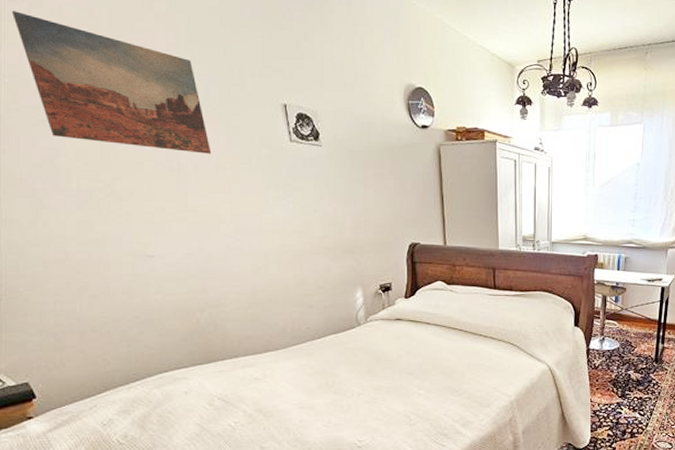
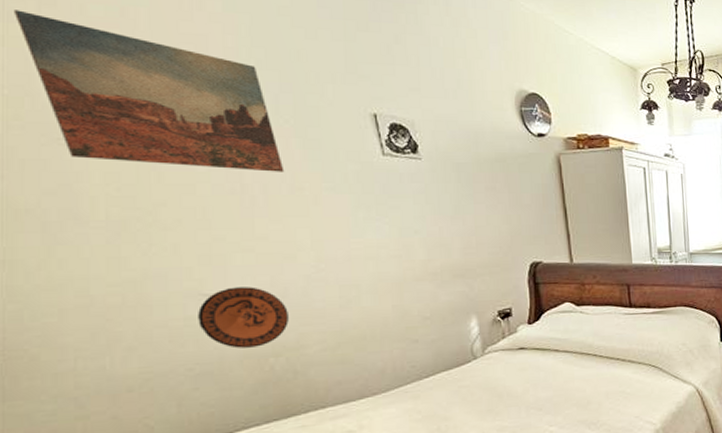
decorative plate: none [144,251,212,302] -> present [198,287,289,349]

